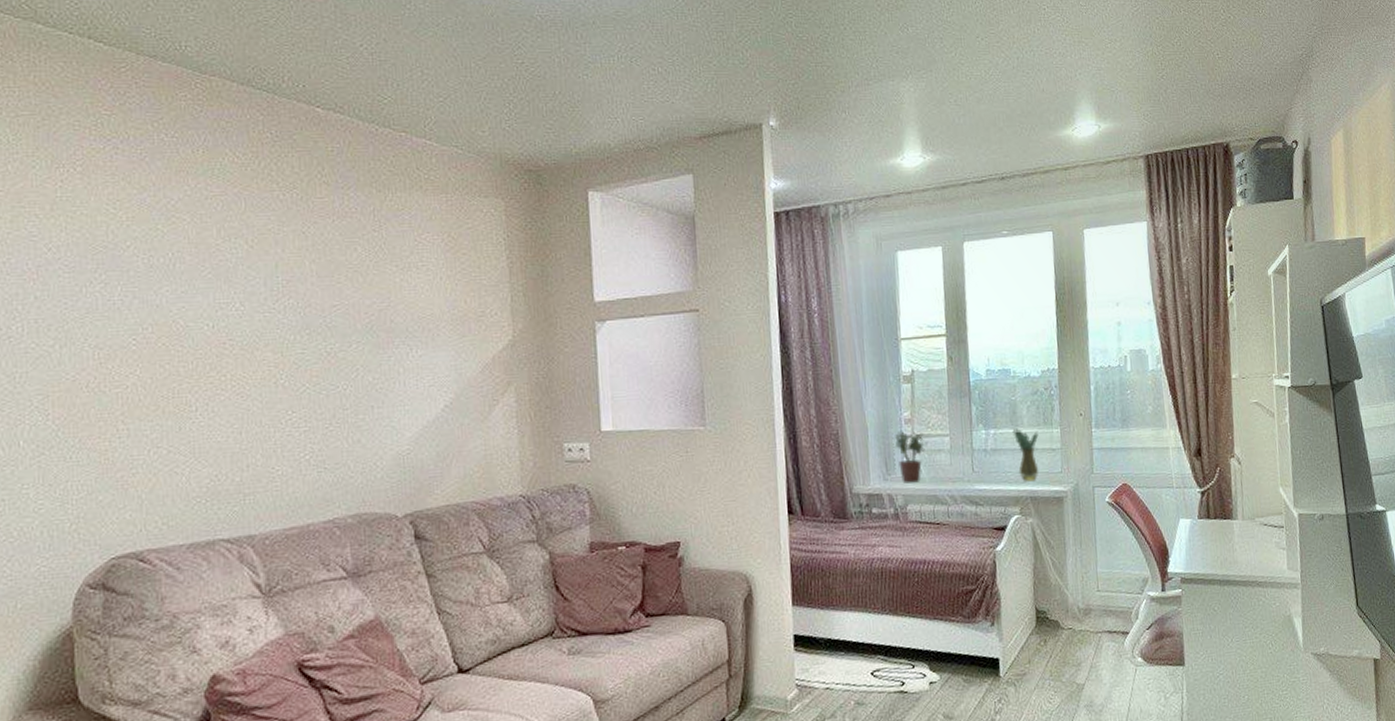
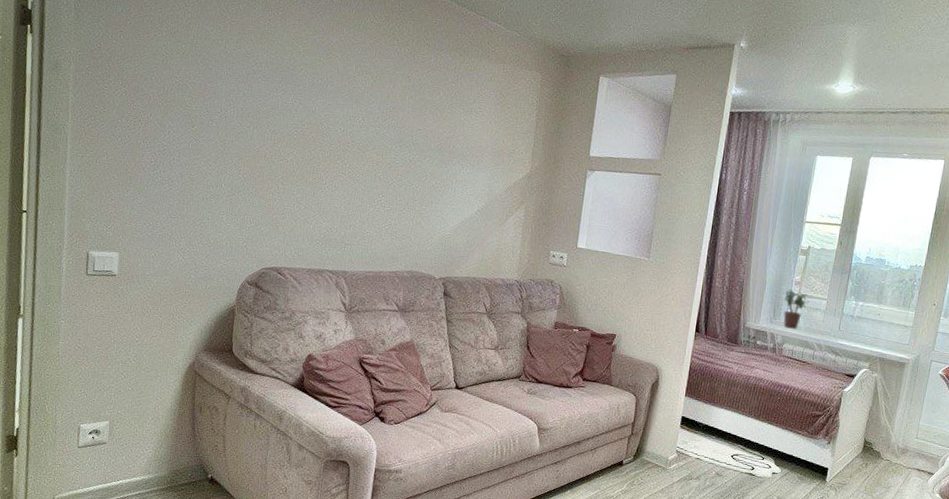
vase: present [1012,428,1039,482] -> none [874,304,897,347]

